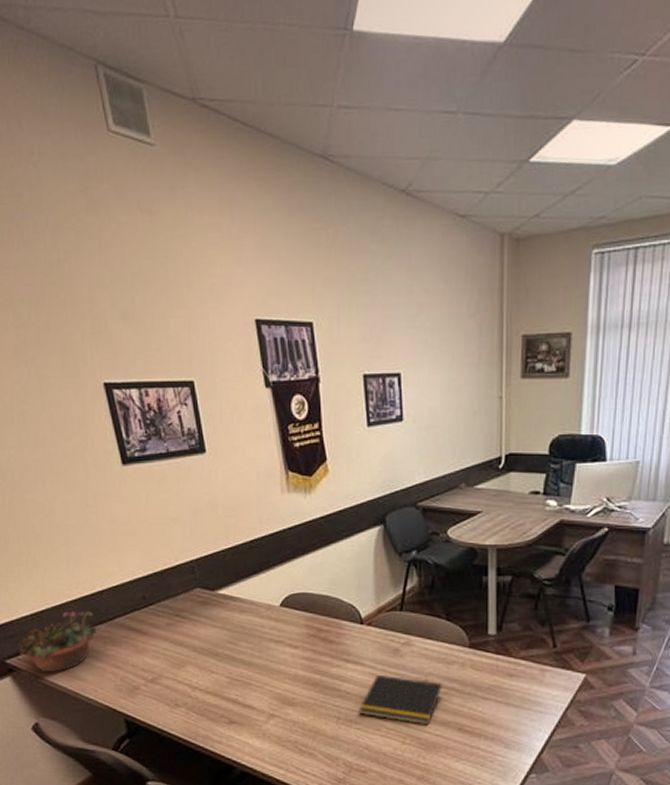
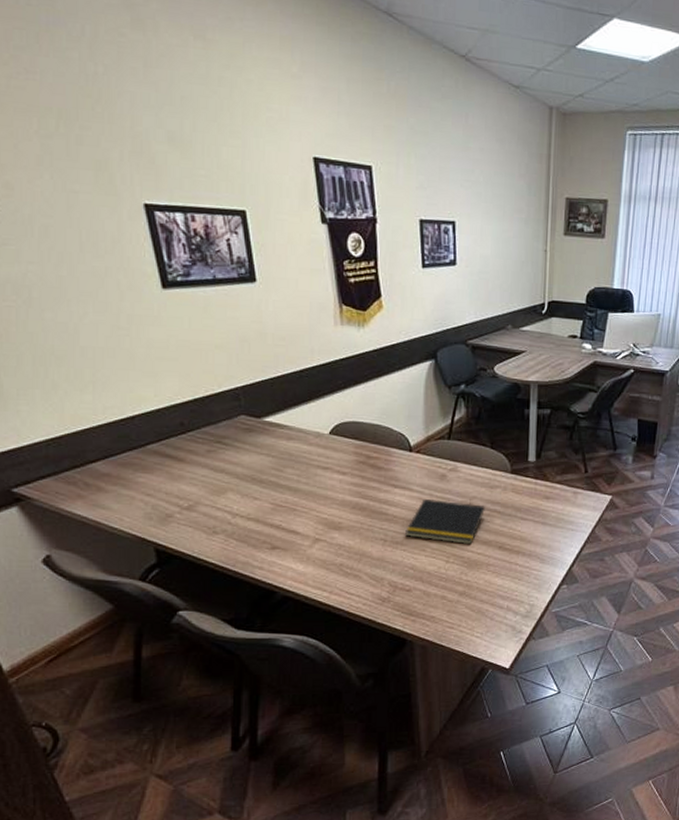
succulent planter: present [18,610,104,672] -> none [29,436,134,501]

